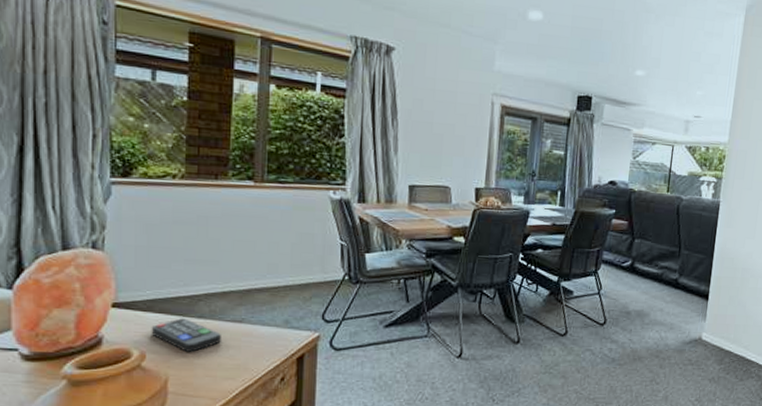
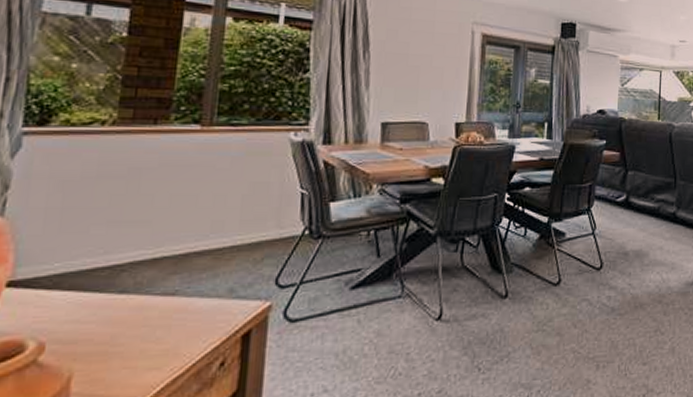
remote control: present [151,318,221,353] -> none [55,295,147,340]

